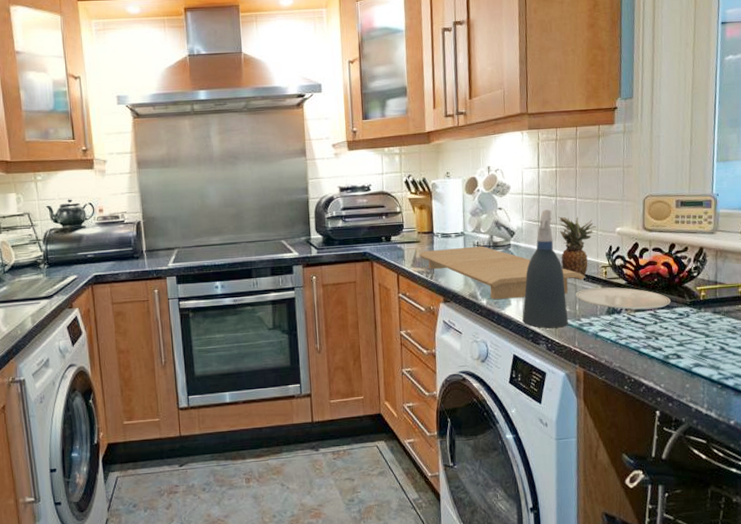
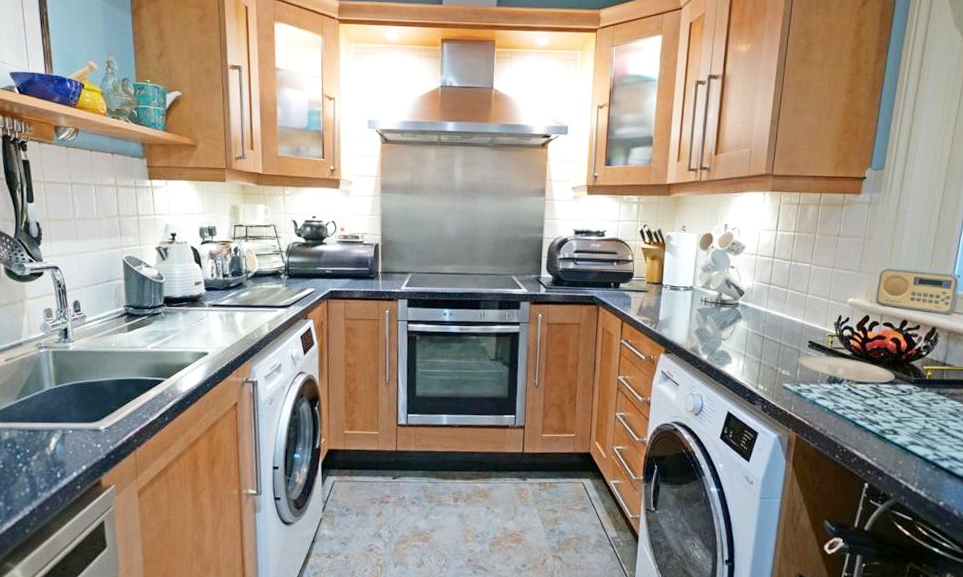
cutting board: present [419,246,585,300] -> none [645,300,810,359]
spray bottle: present [522,209,568,329] -> none [741,273,789,391]
fruit: present [558,216,596,276] -> none [787,281,828,343]

